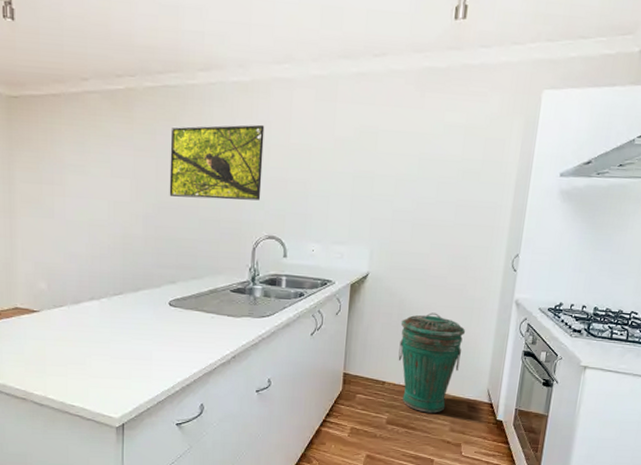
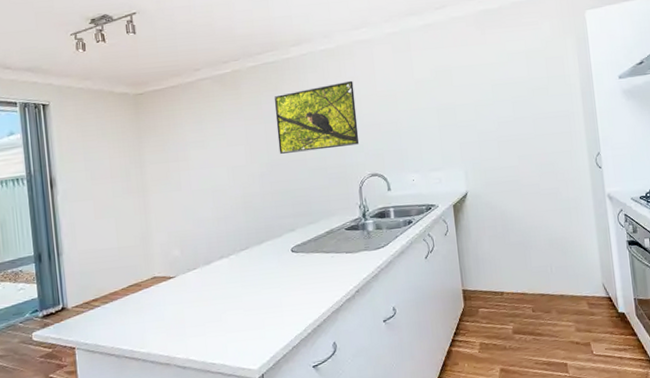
trash can: present [398,312,466,413] -> none [506,218,570,317]

